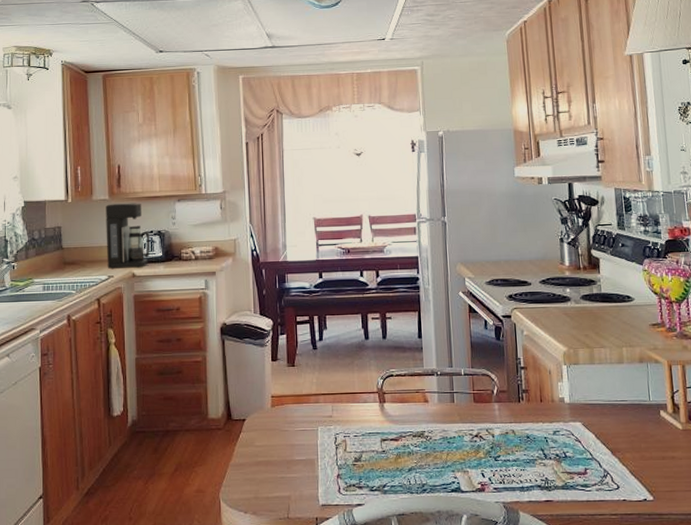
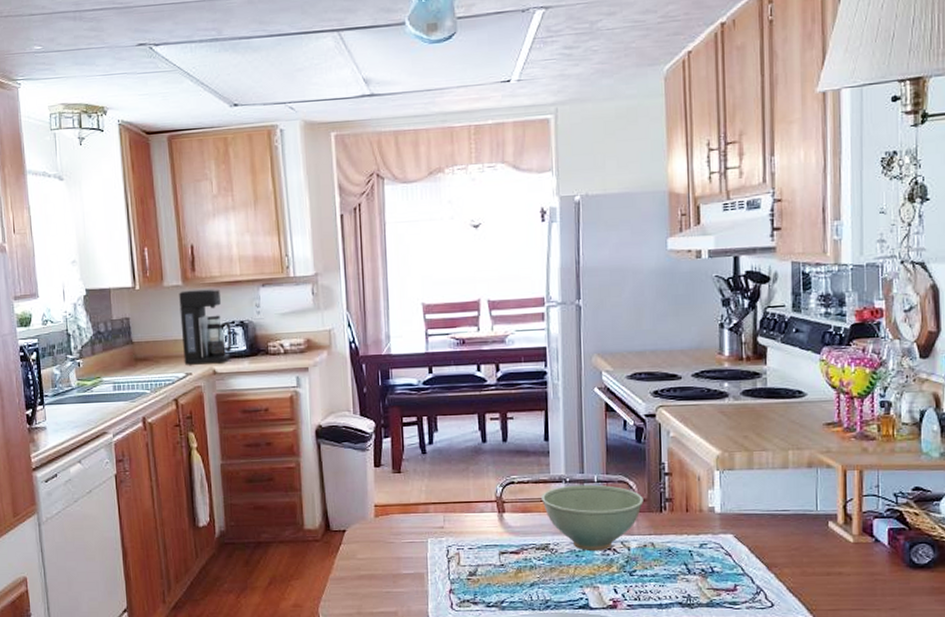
bowl: none [417,377,504,439] -> present [541,484,644,552]

